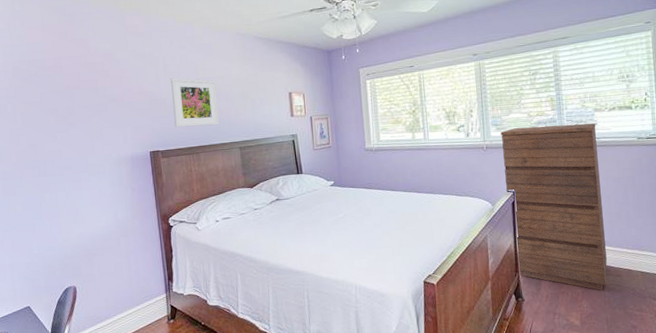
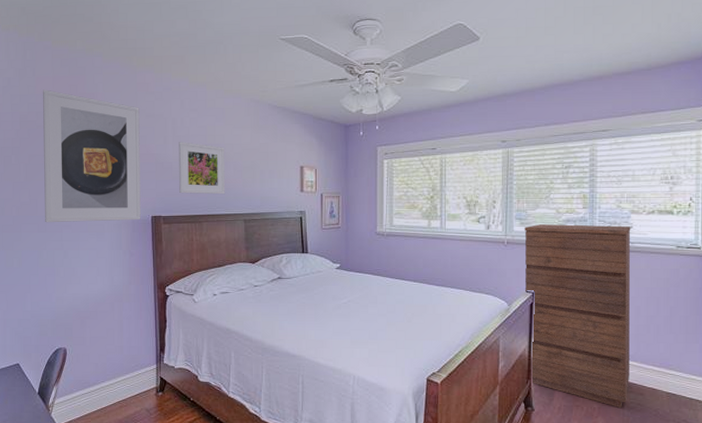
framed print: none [34,38,140,167] -> present [43,89,141,223]

